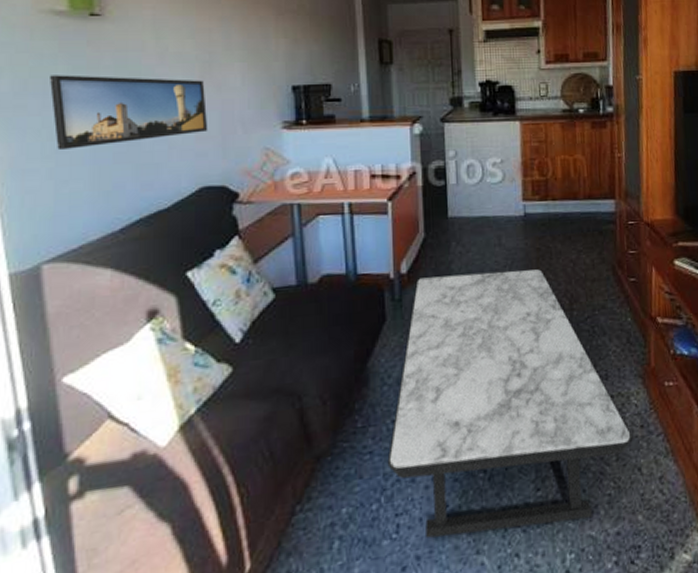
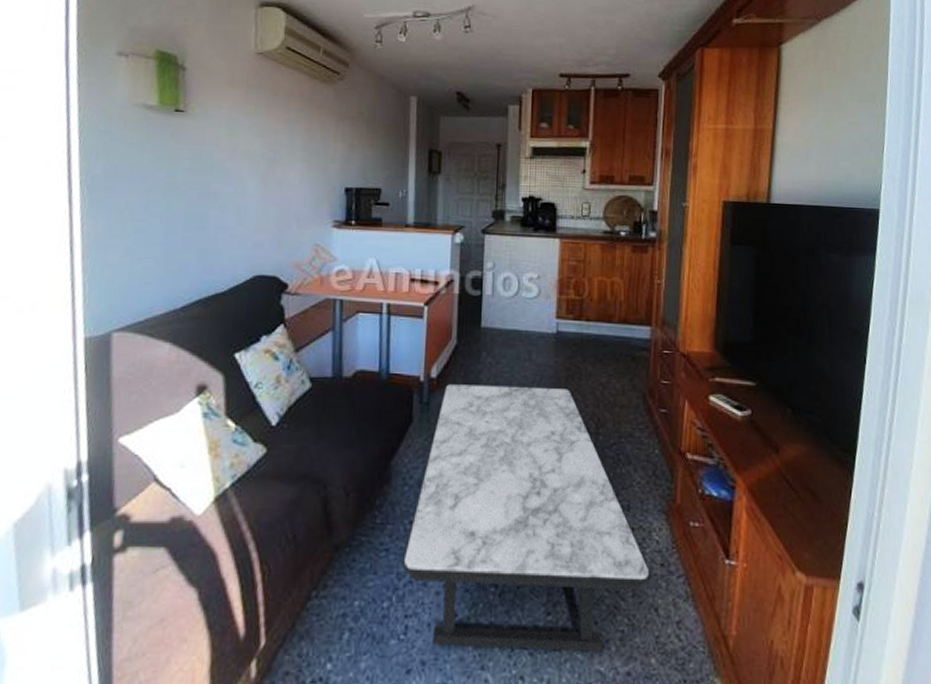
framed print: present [50,75,208,149] -> none [135,162,267,230]

